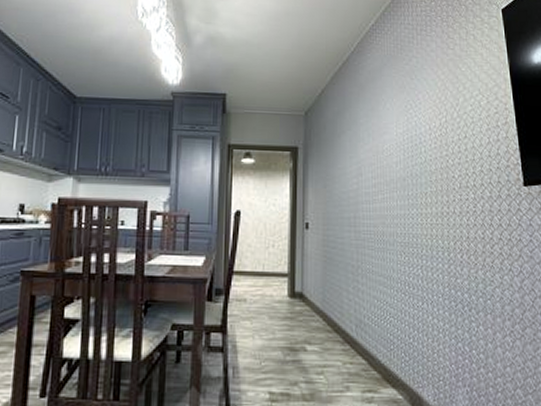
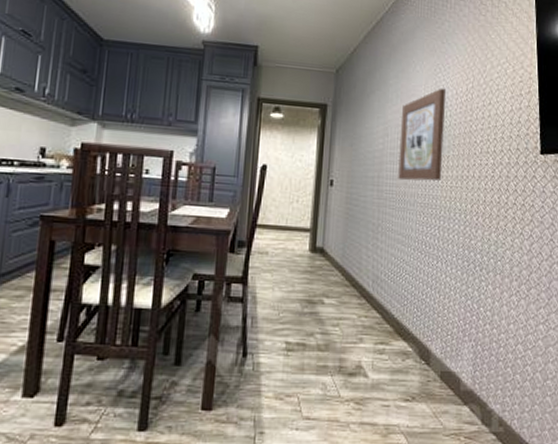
wall art: none [374,124,421,220] -> present [398,88,447,181]

